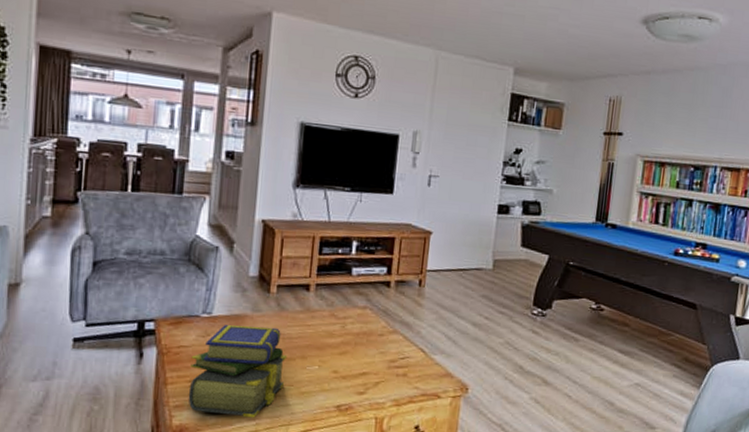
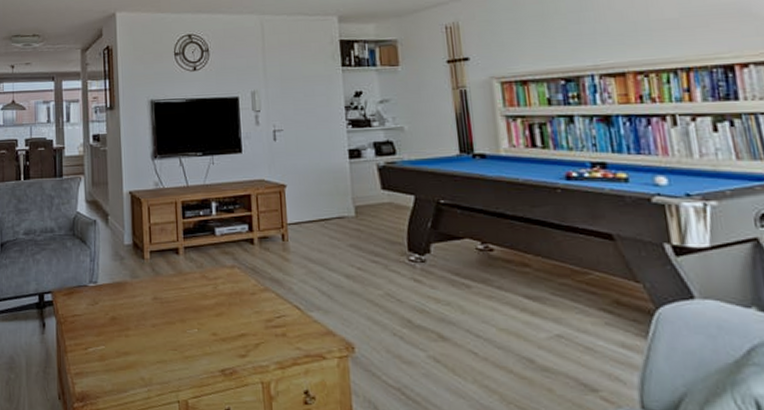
stack of books: present [188,324,288,418] -> none [84,291,169,384]

